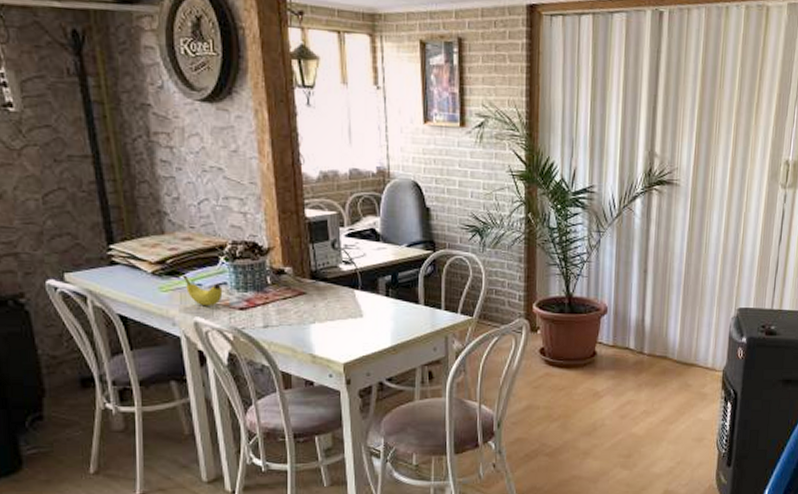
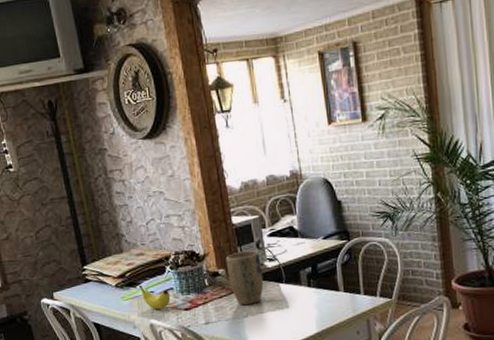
plant pot: none [294,249,336,311] -> present [225,250,264,306]

